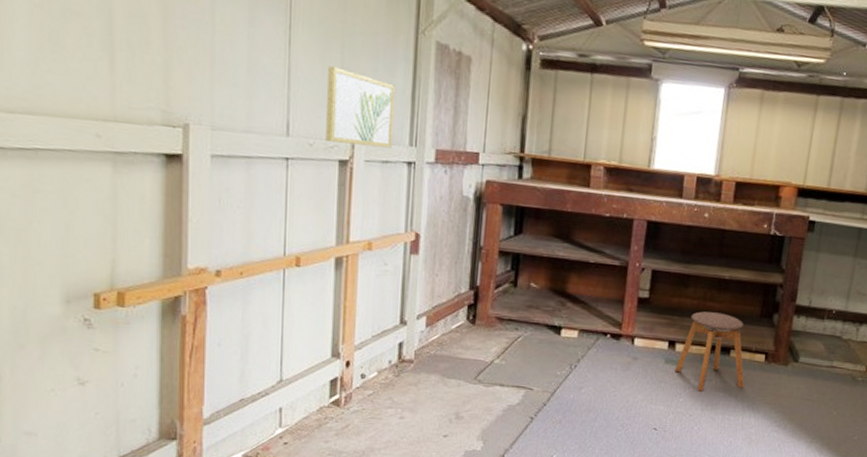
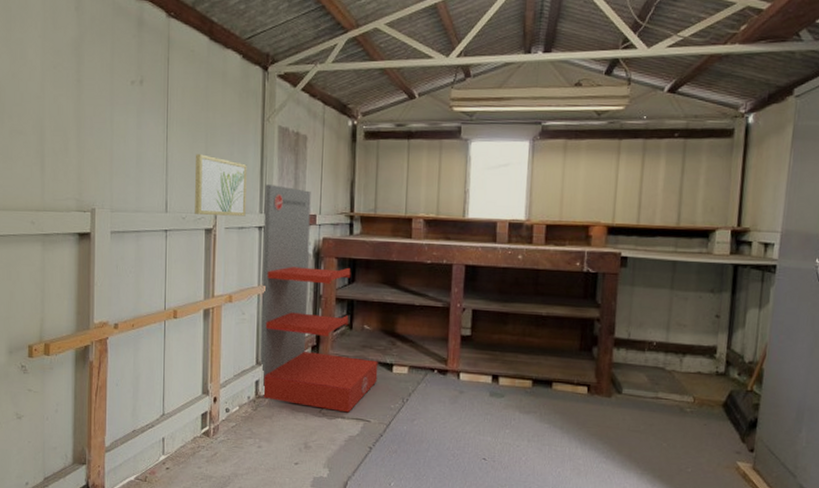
shelving unit: none [403,111,545,380] -> present [259,184,378,413]
stool: present [675,311,745,392] -> none [500,346,569,423]

